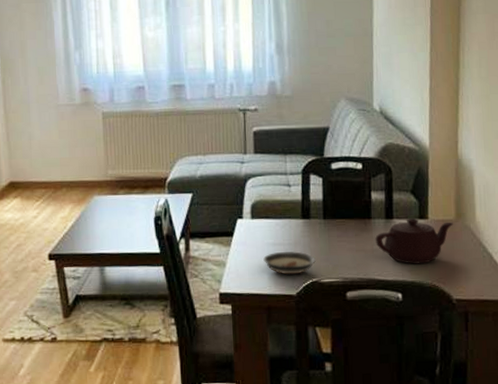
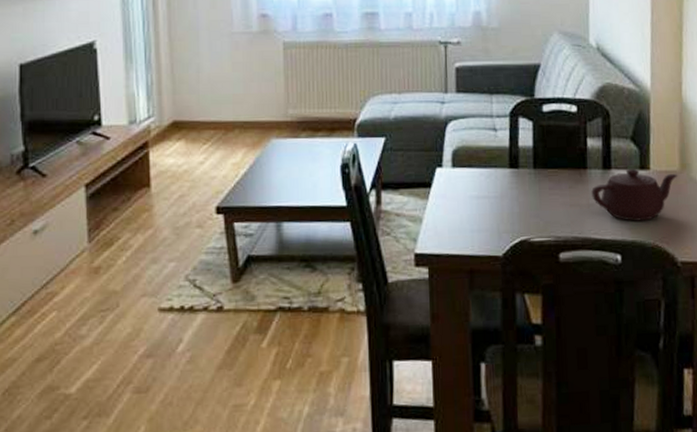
saucer: present [263,251,316,275] -> none [465,206,525,233]

